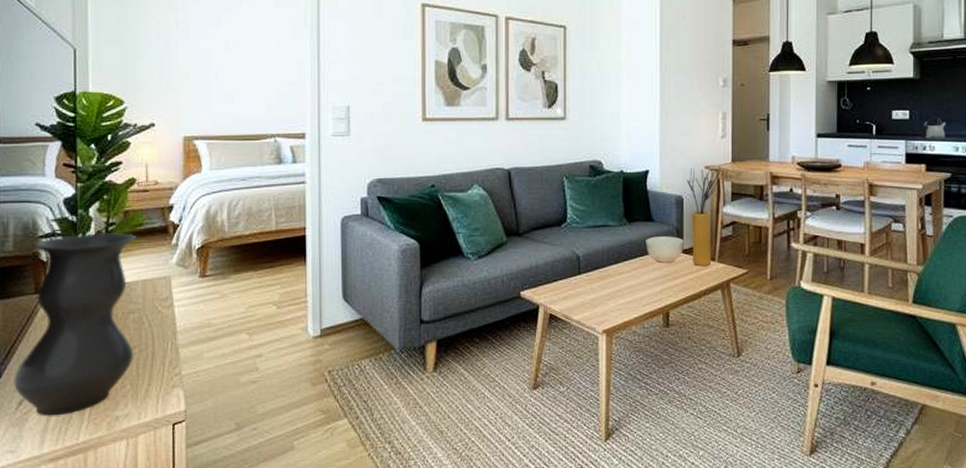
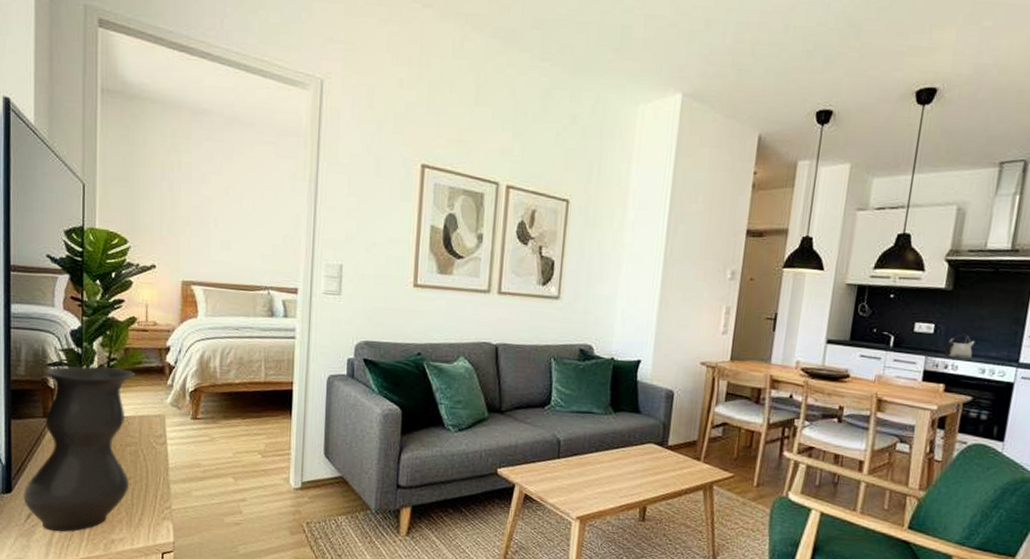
bowl: present [646,236,684,264] -> none [629,429,671,458]
vase: present [687,168,721,267] -> none [677,363,717,466]

